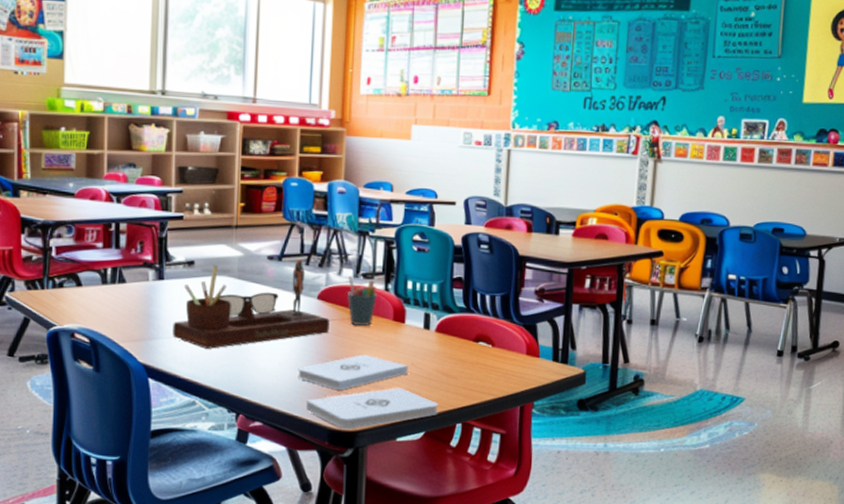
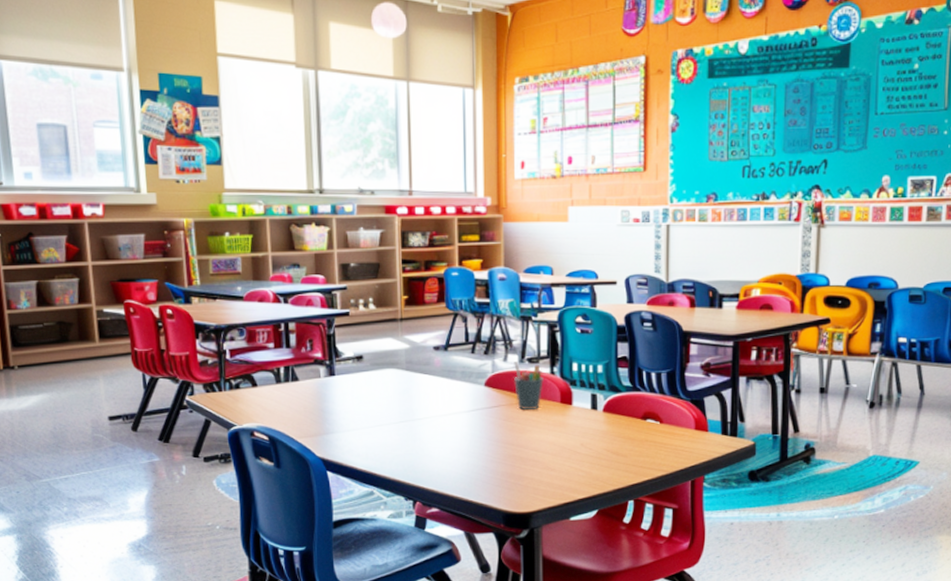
desk organizer: present [172,260,330,349] -> none [346,348,498,440]
notepad: present [298,355,409,391] -> none [470,438,578,474]
notepad: present [305,387,439,430] -> none [480,468,610,512]

